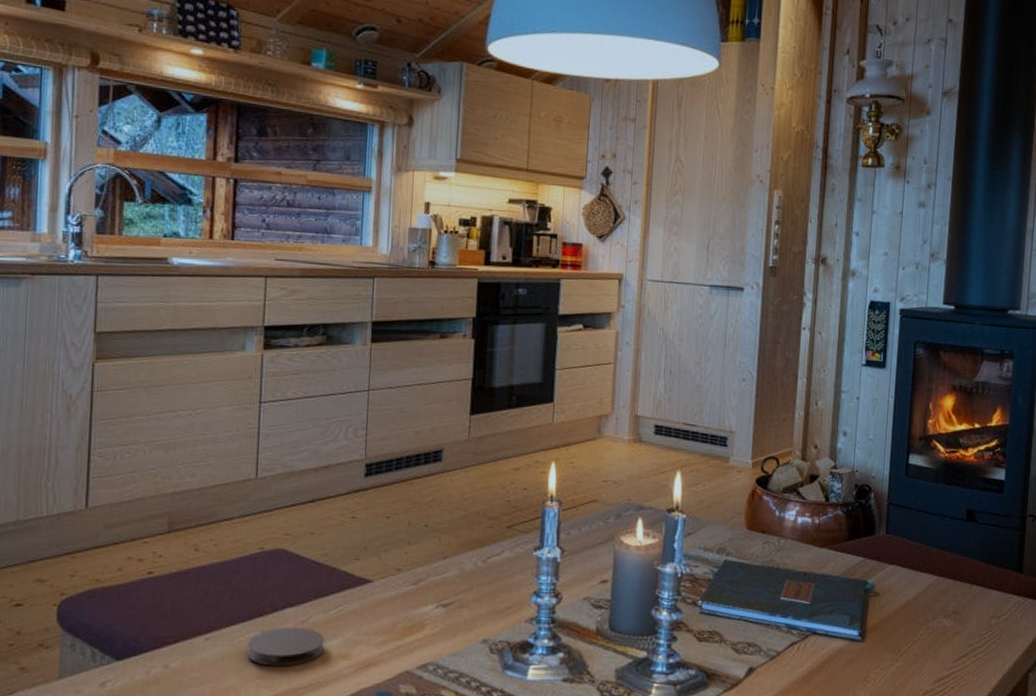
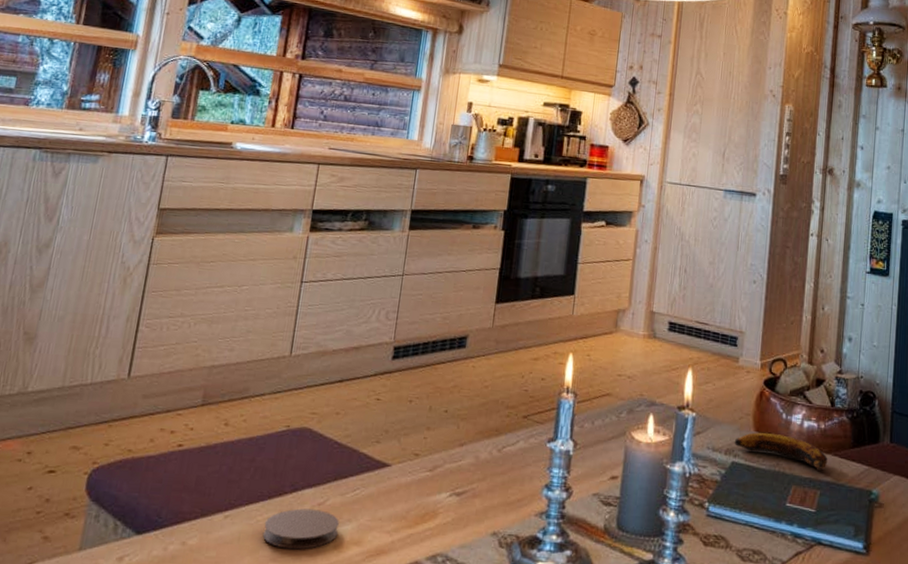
banana: none [726,530,823,564] -> present [734,432,828,471]

